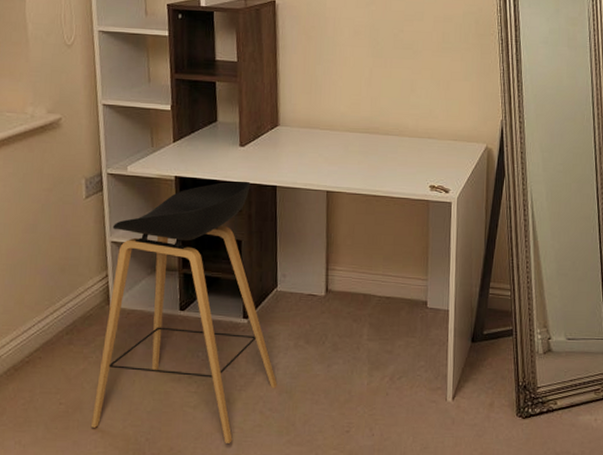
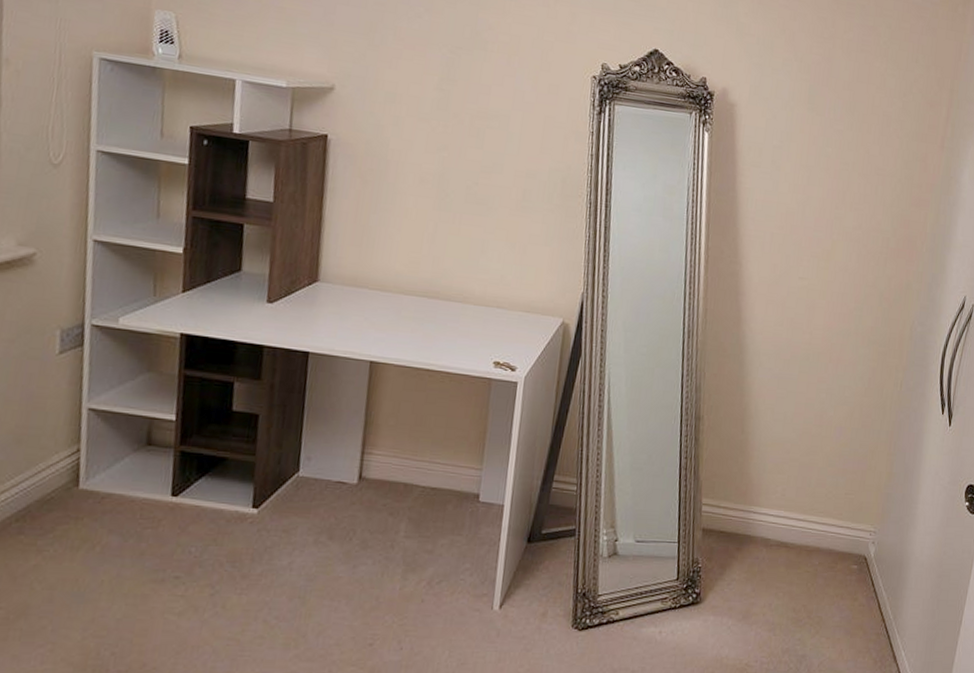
stool: present [90,181,277,443] -> none [37,343,289,658]

